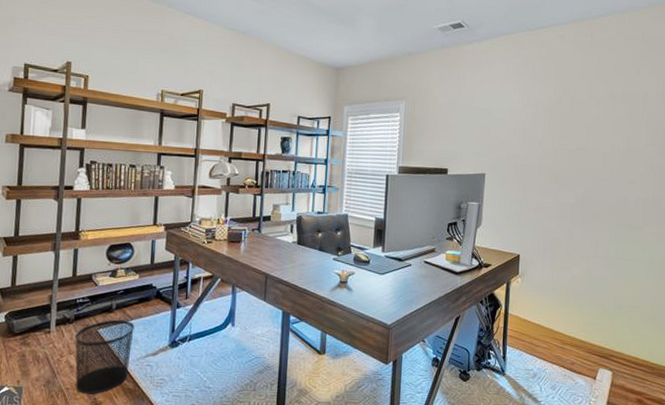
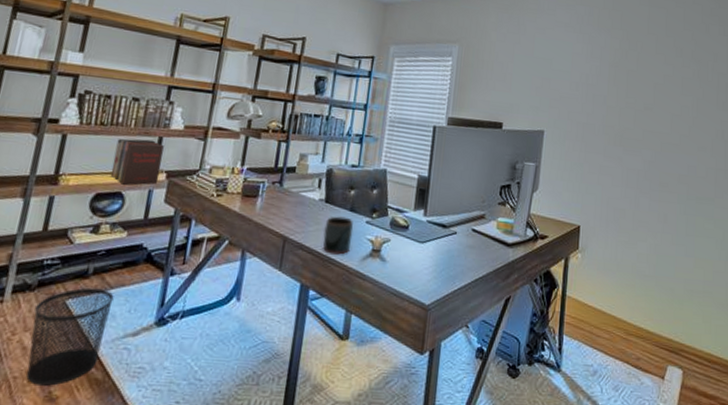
books: none [120,199,160,237] -> present [110,138,164,185]
mug: none [297,255,323,287] -> present [322,216,354,255]

